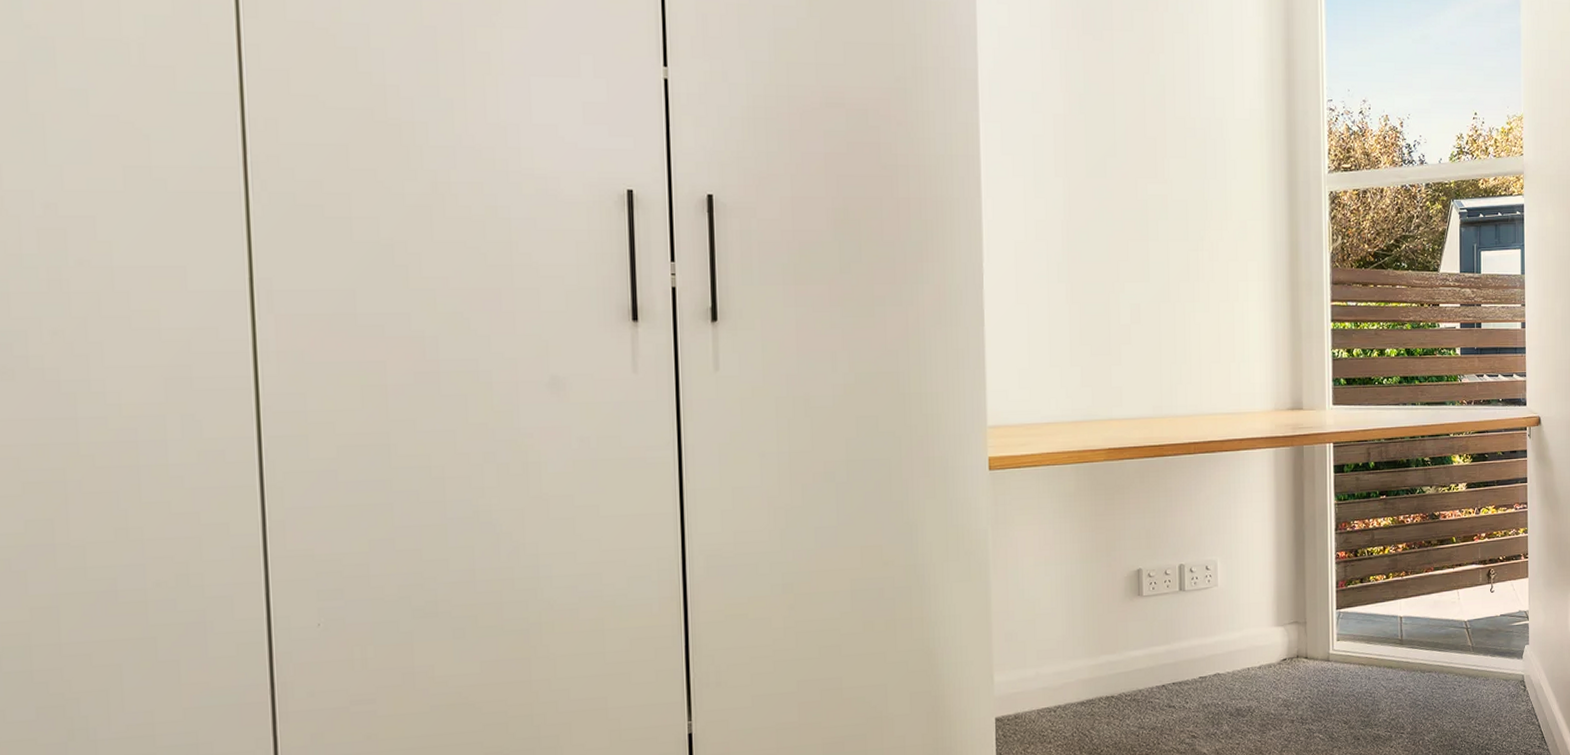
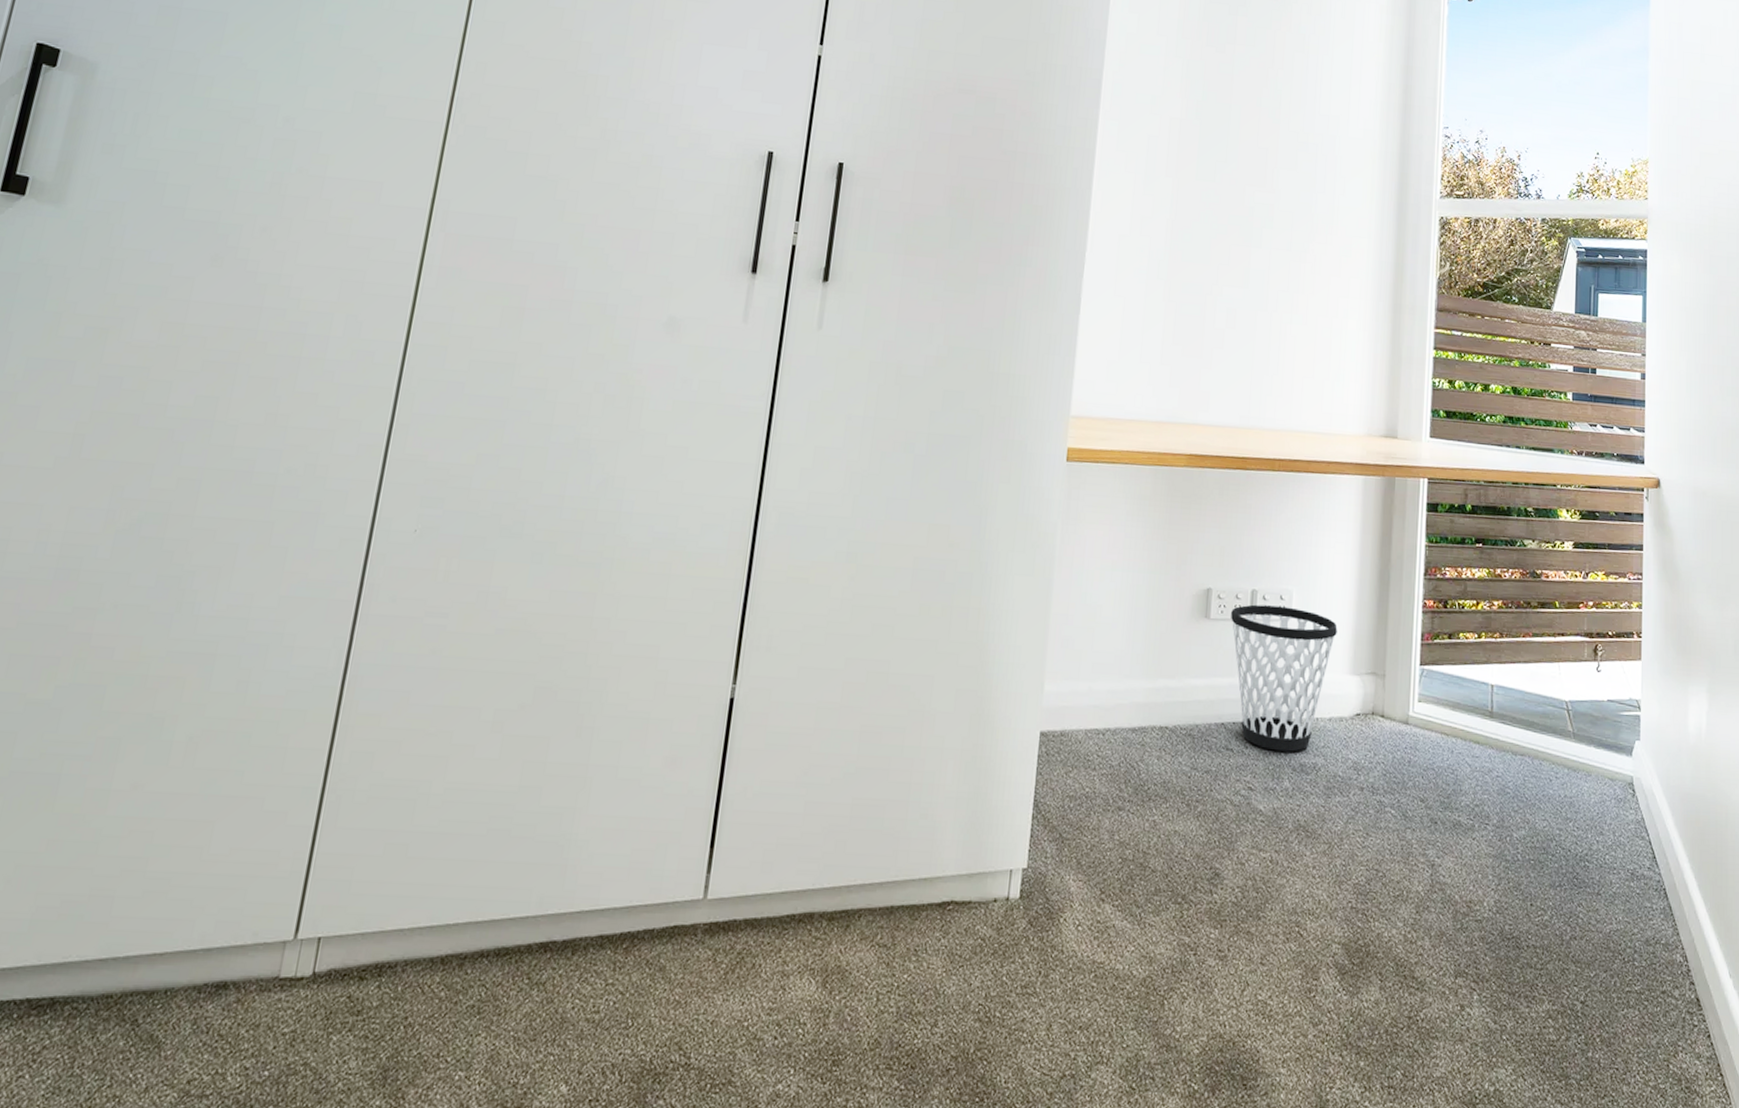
wastebasket: none [1161,575,1261,702] -> present [1230,604,1337,752]

